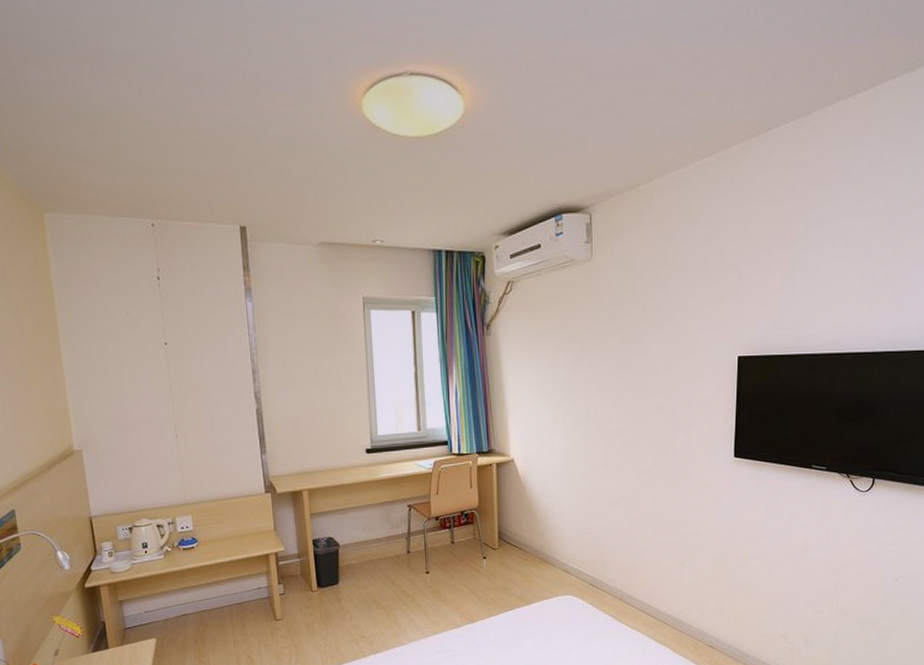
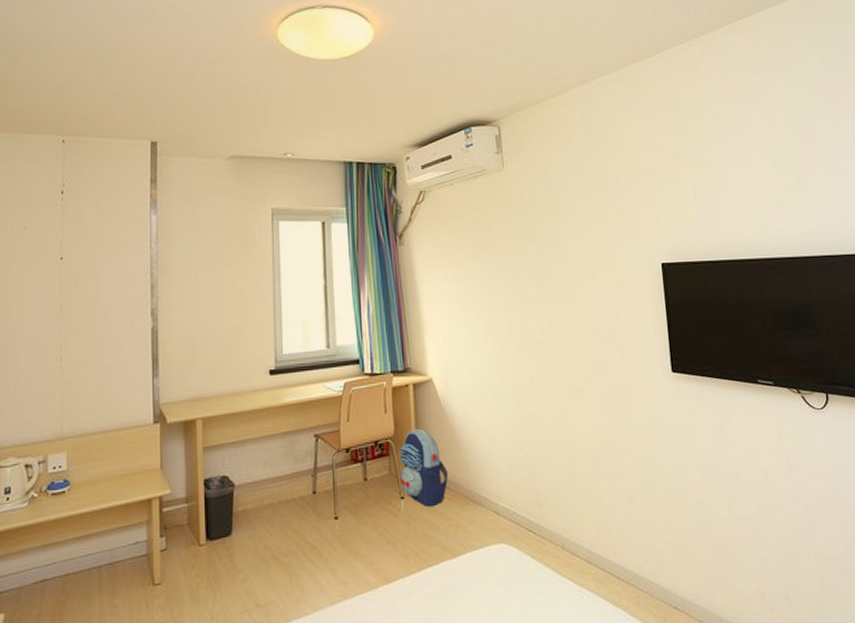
backpack: none [482,502,525,565] -> present [399,429,449,506]

